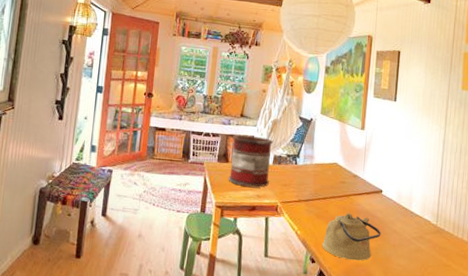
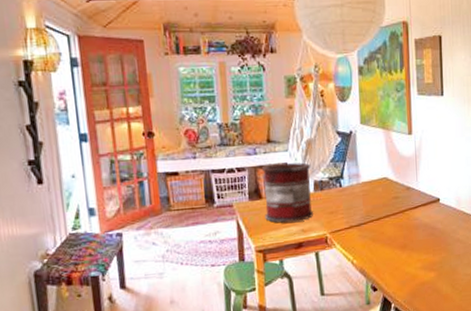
kettle: present [322,213,381,261] -> none [382,230,444,281]

